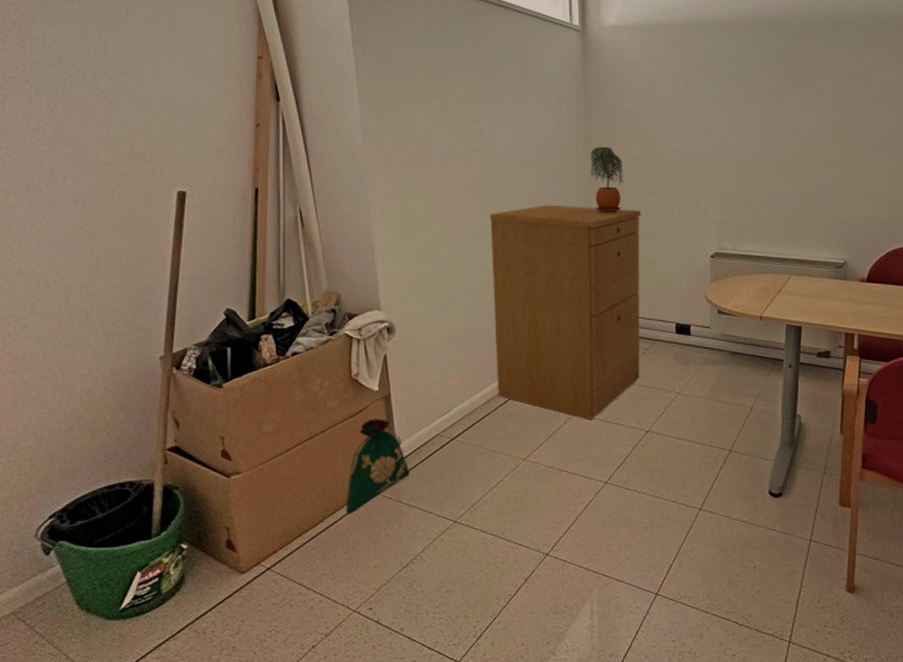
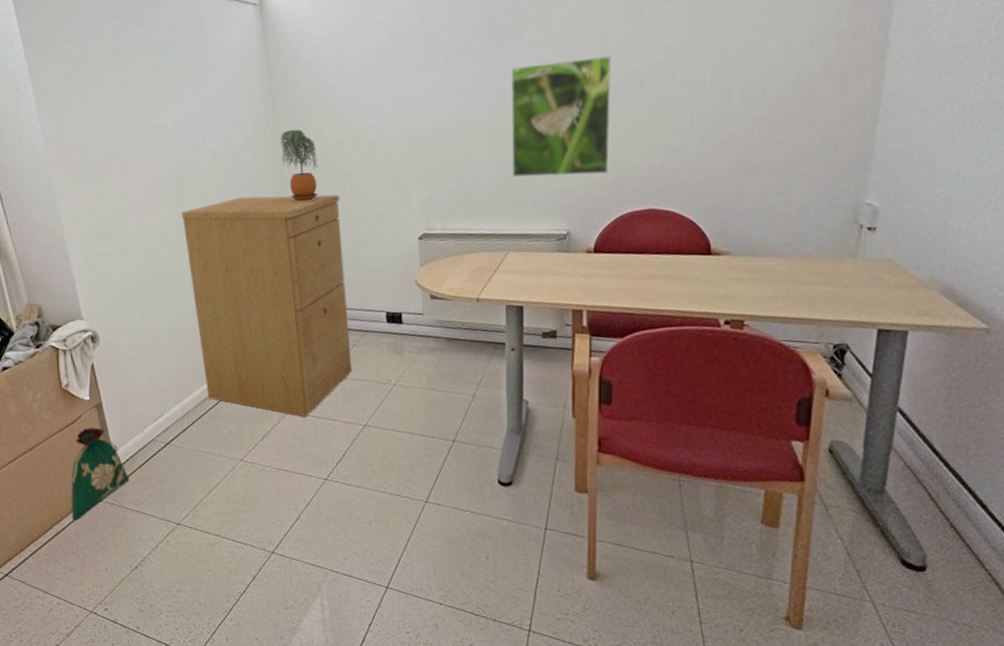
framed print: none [798,108,890,211] -> present [511,55,612,177]

